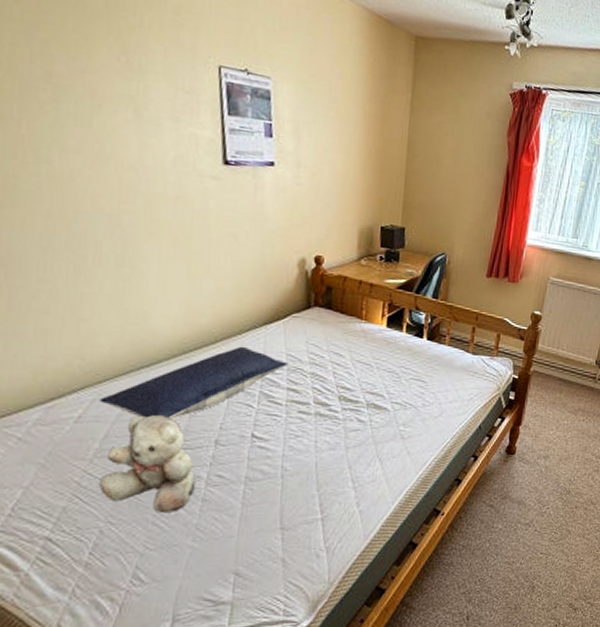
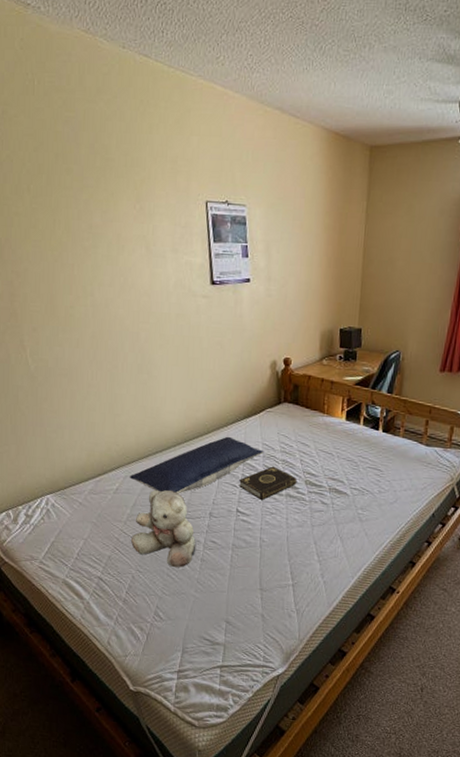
book: none [254,380,329,422] -> present [238,466,297,501]

